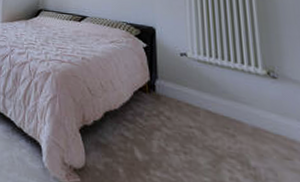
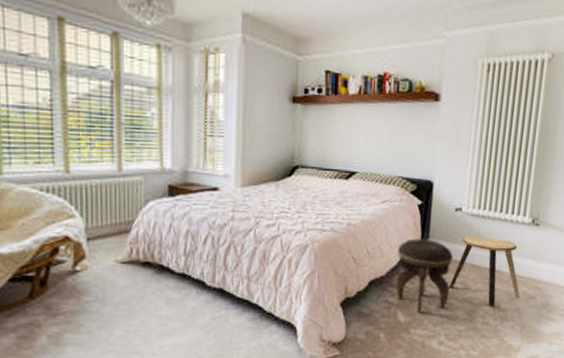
footstool: none [129,77,186,154] -> present [395,238,454,314]
stool: none [185,80,271,161] -> present [449,236,520,306]

